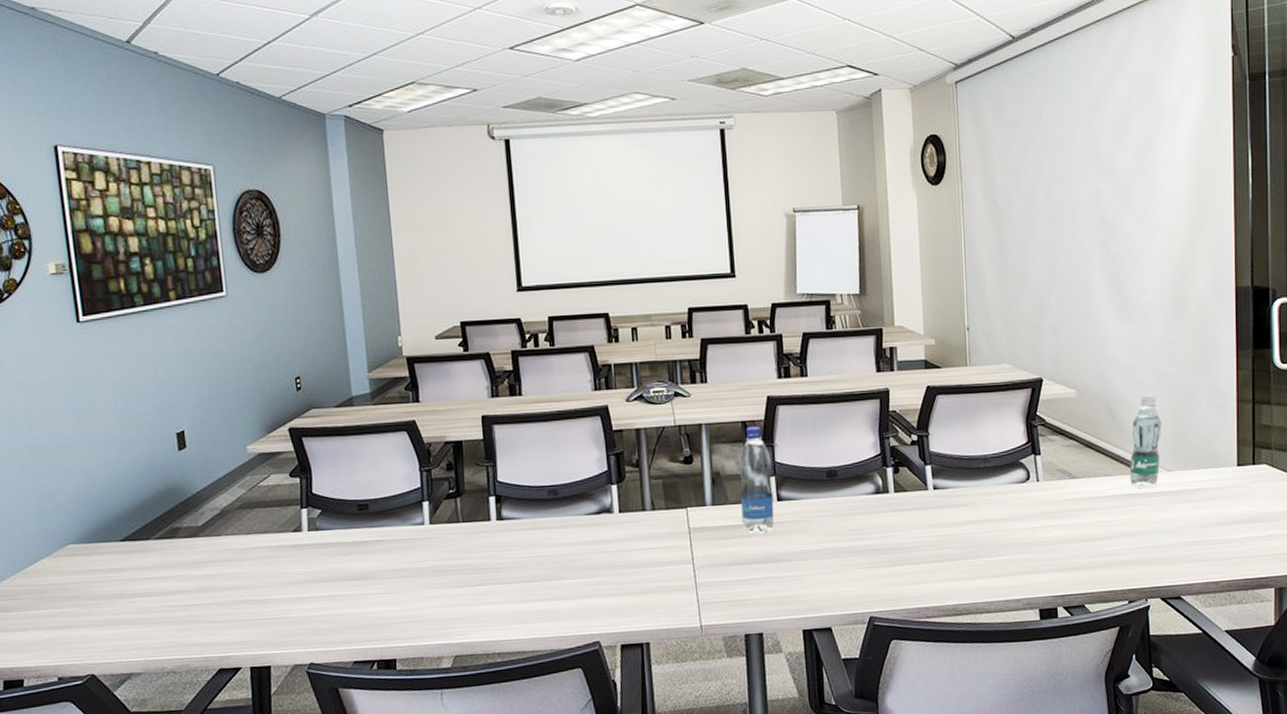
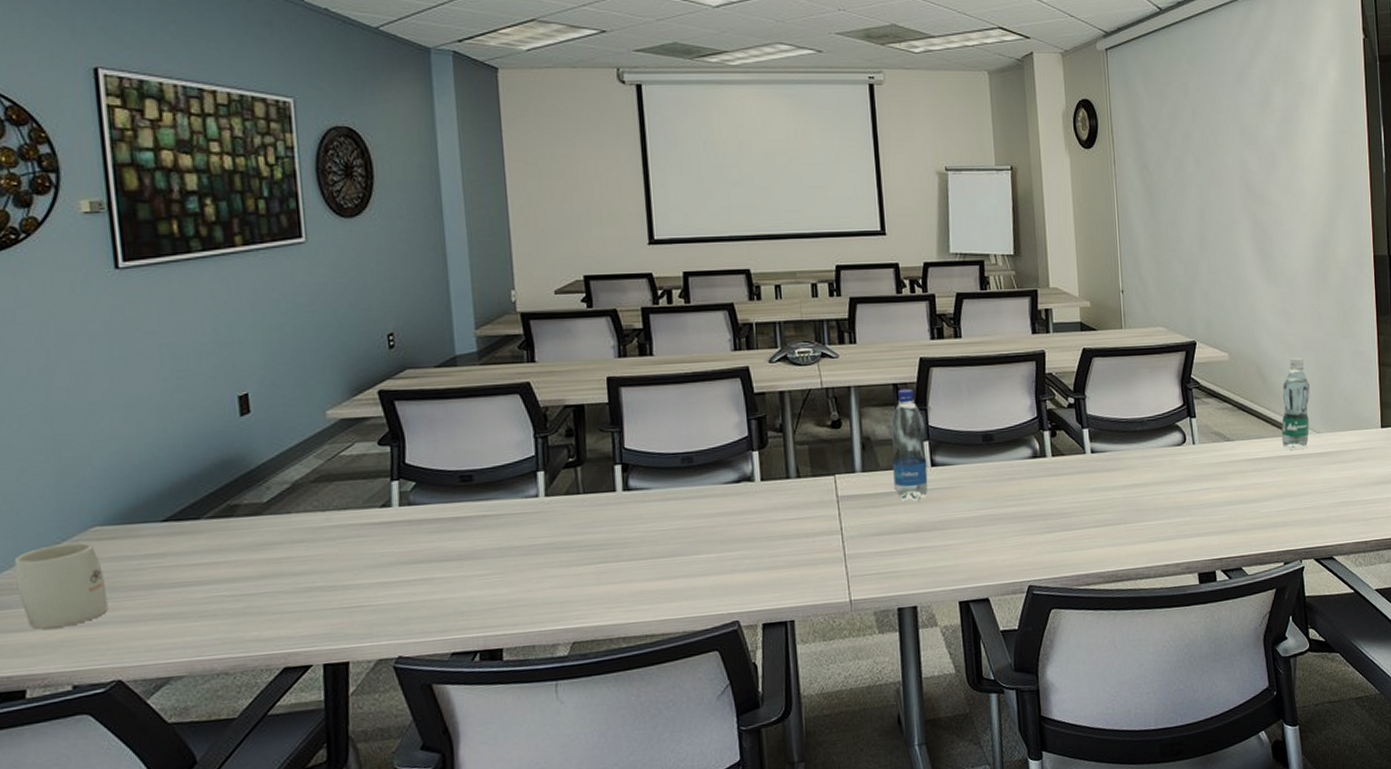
mug: none [10,558,83,630] -> present [14,542,109,629]

